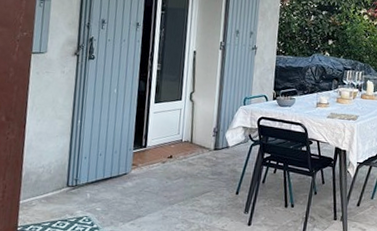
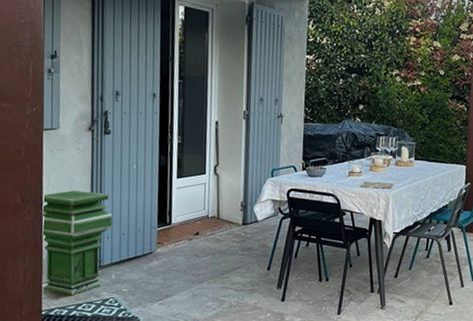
pedestal: none [21,111,92,213] -> present [41,190,113,296]

